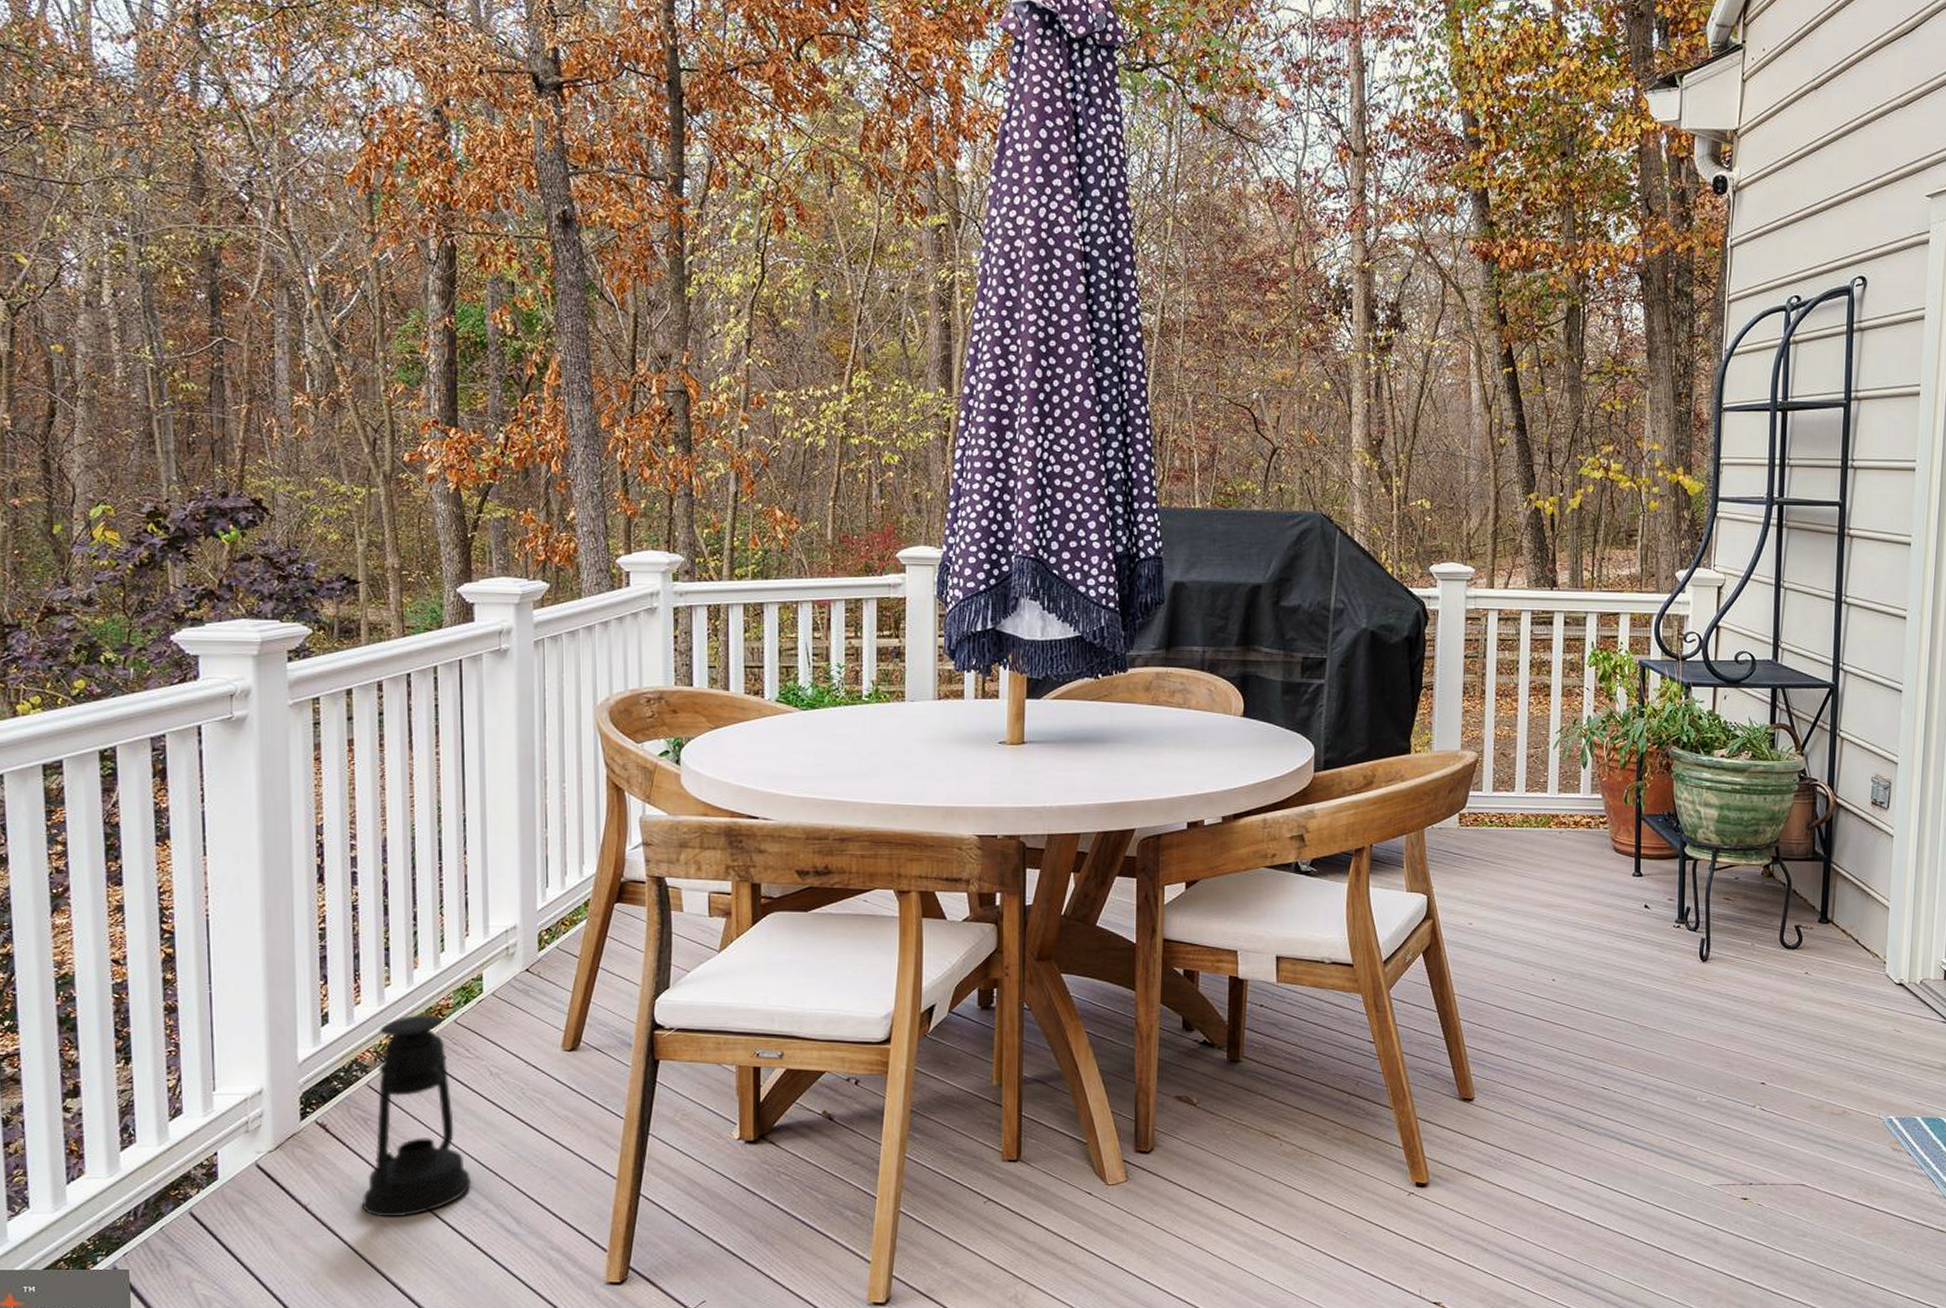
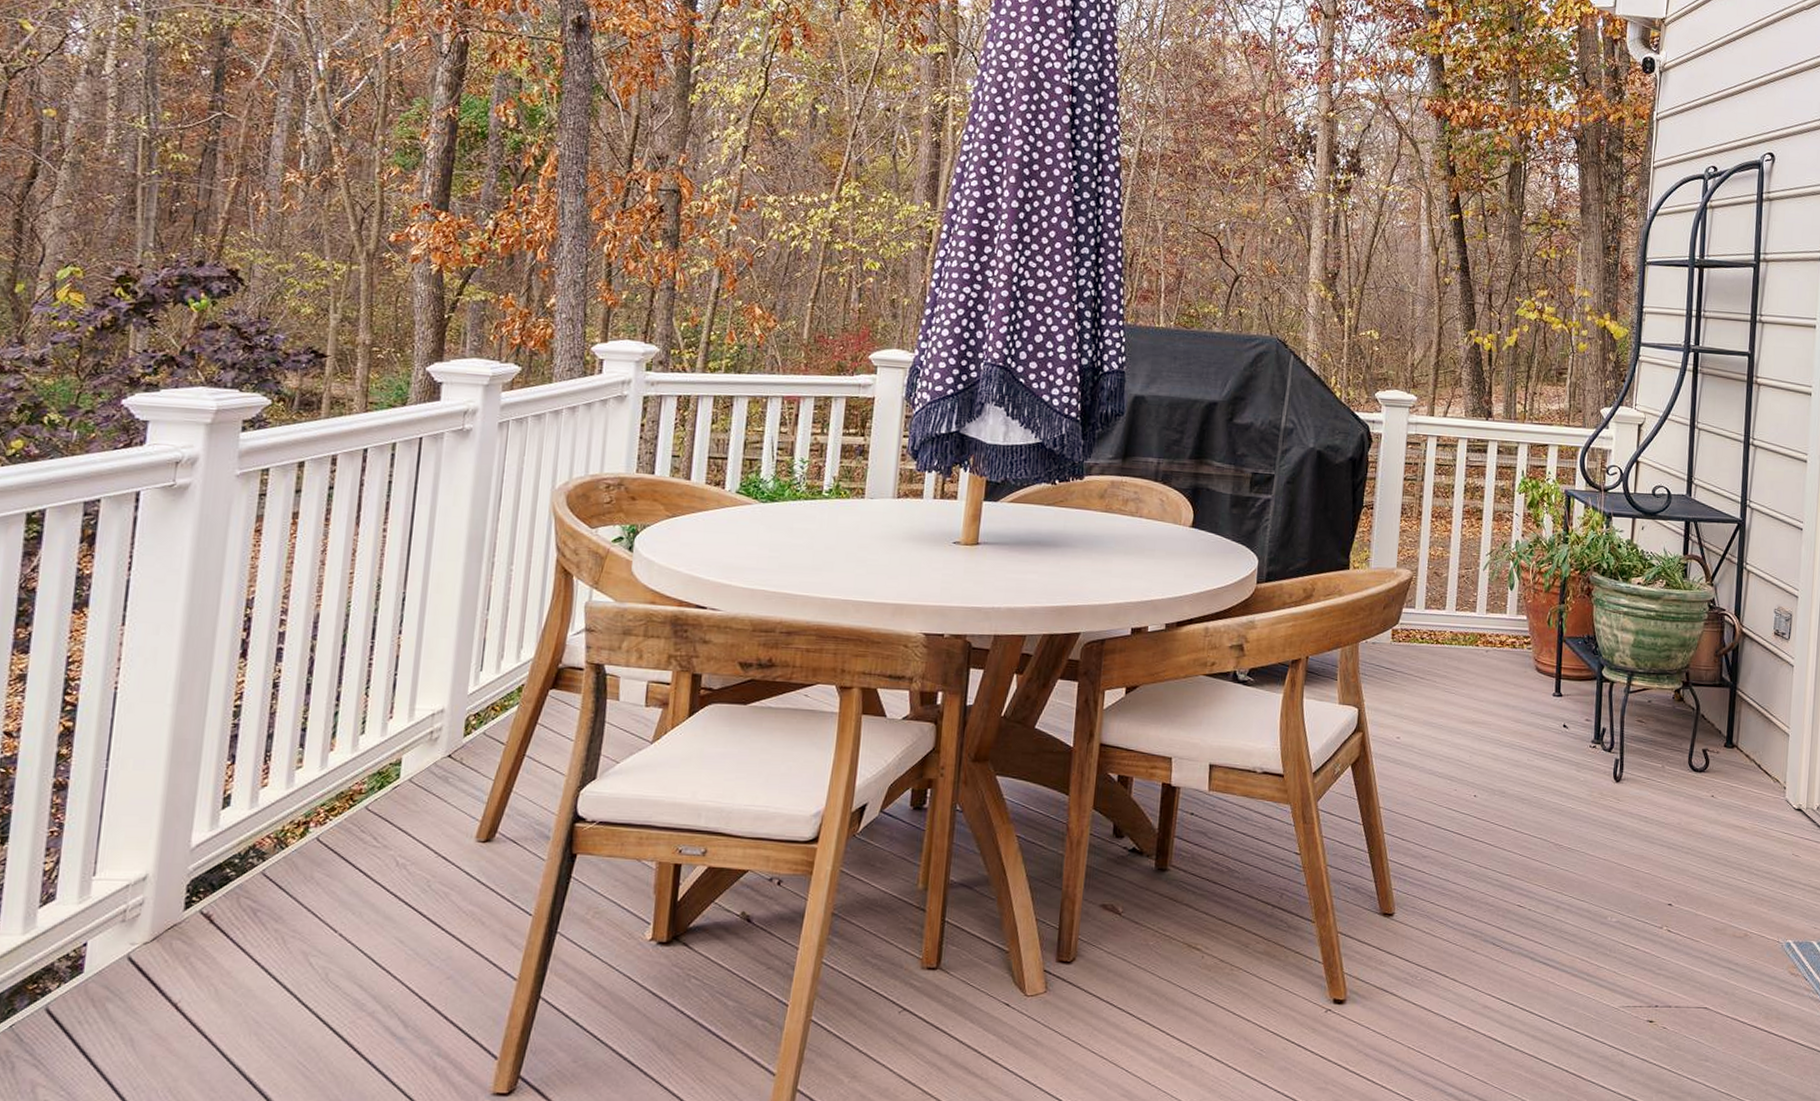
lantern: present [361,1014,472,1217] -> none [237,799,362,1018]

